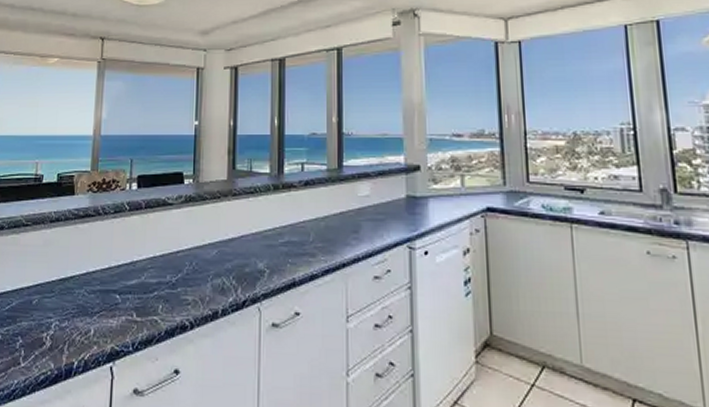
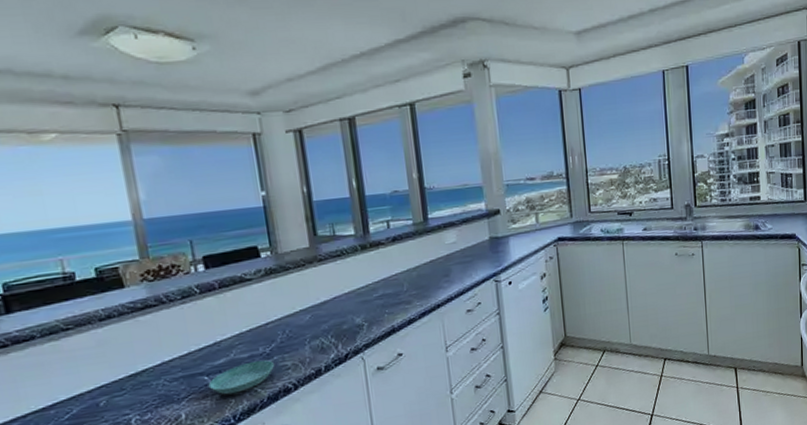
saucer: none [118,288,178,319] -> present [208,360,275,395]

